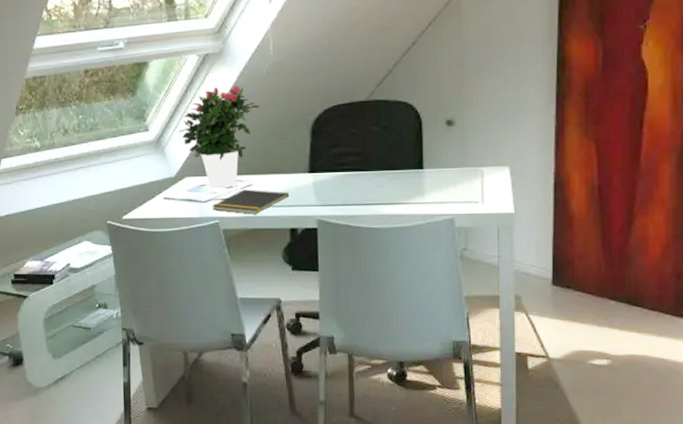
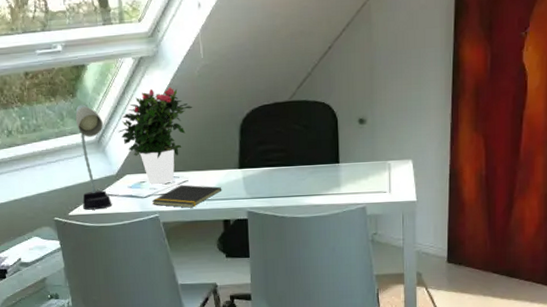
desk lamp: none [135,103,169,214] -> present [76,104,112,210]

